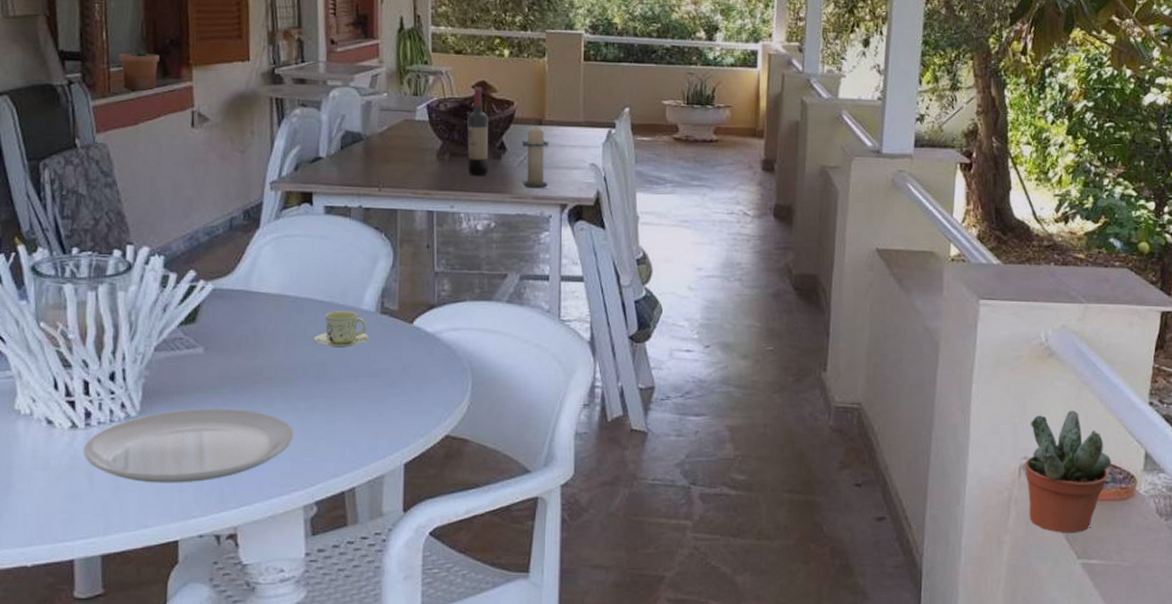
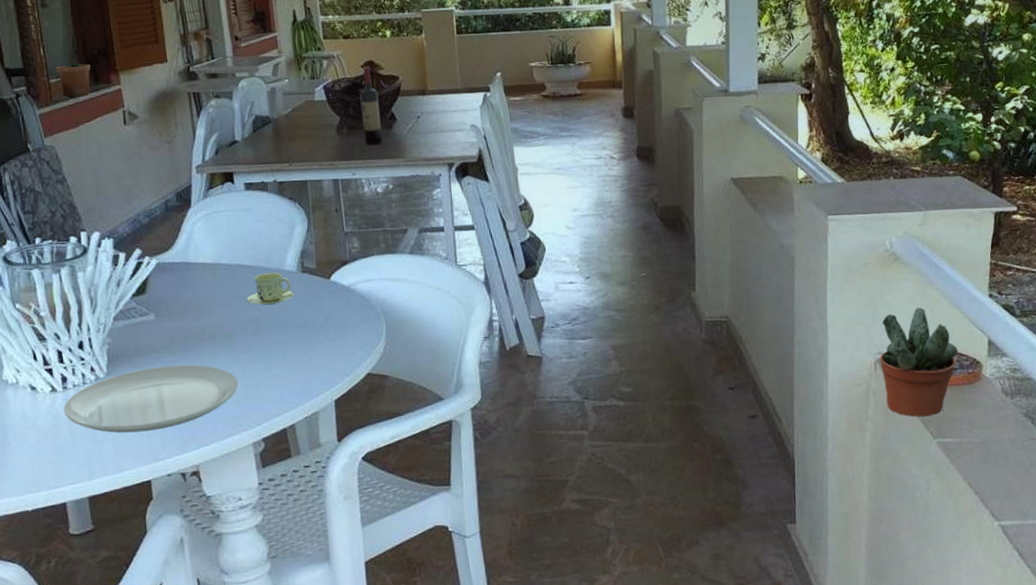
candle: present [521,121,550,189] -> none [409,92,436,152]

